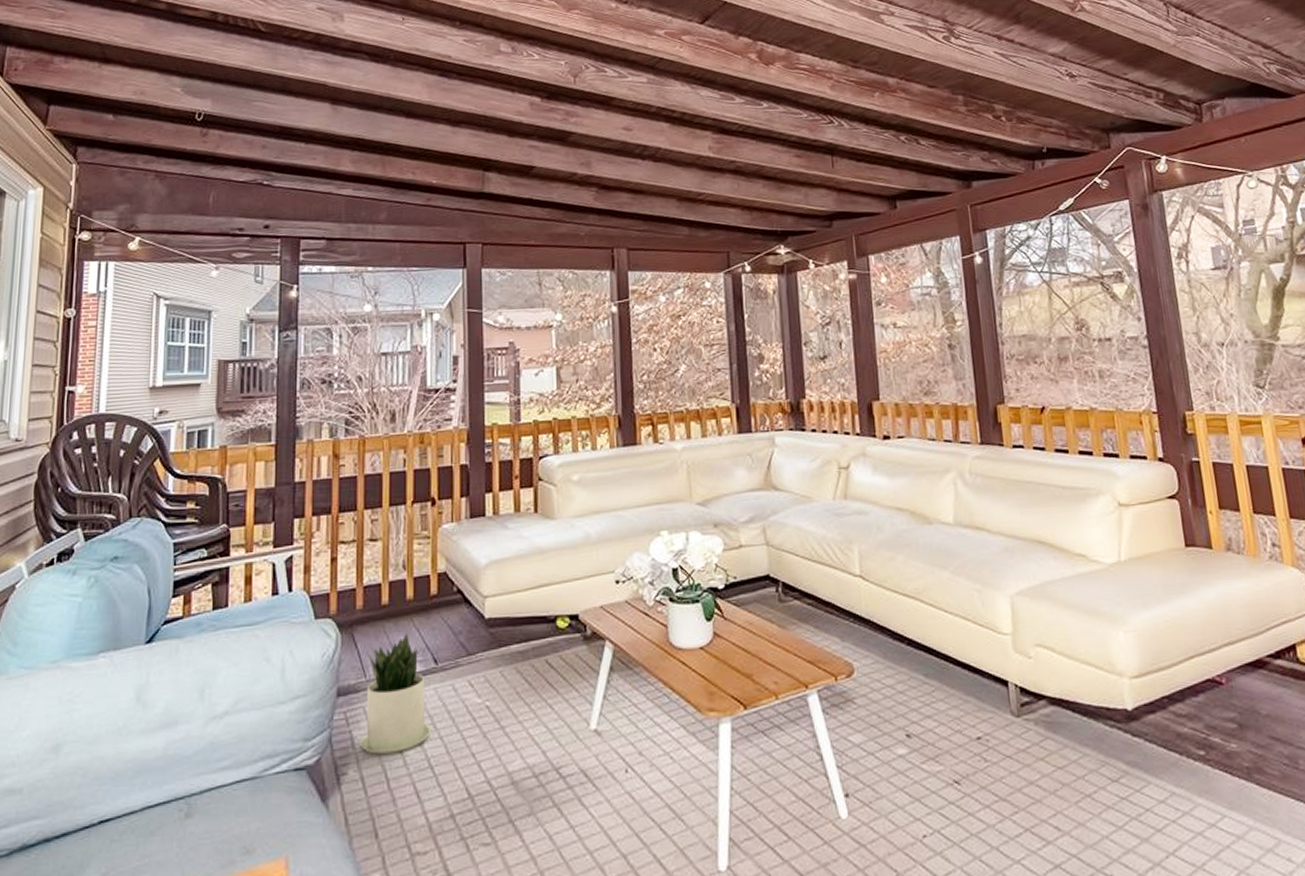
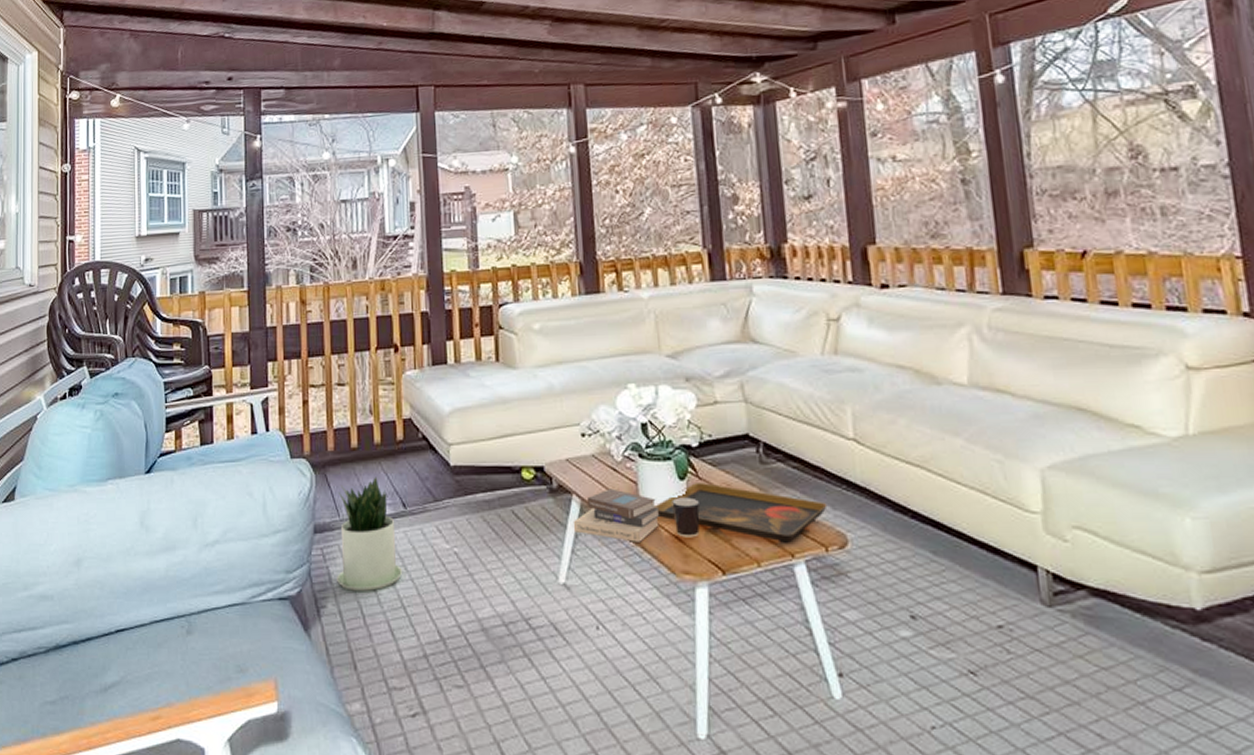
books: none [605,632,688,684] -> present [573,488,660,542]
decorative tray: none [682,622,837,675] -> present [653,483,828,543]
mug: none [699,637,725,676] -> present [672,497,700,538]

